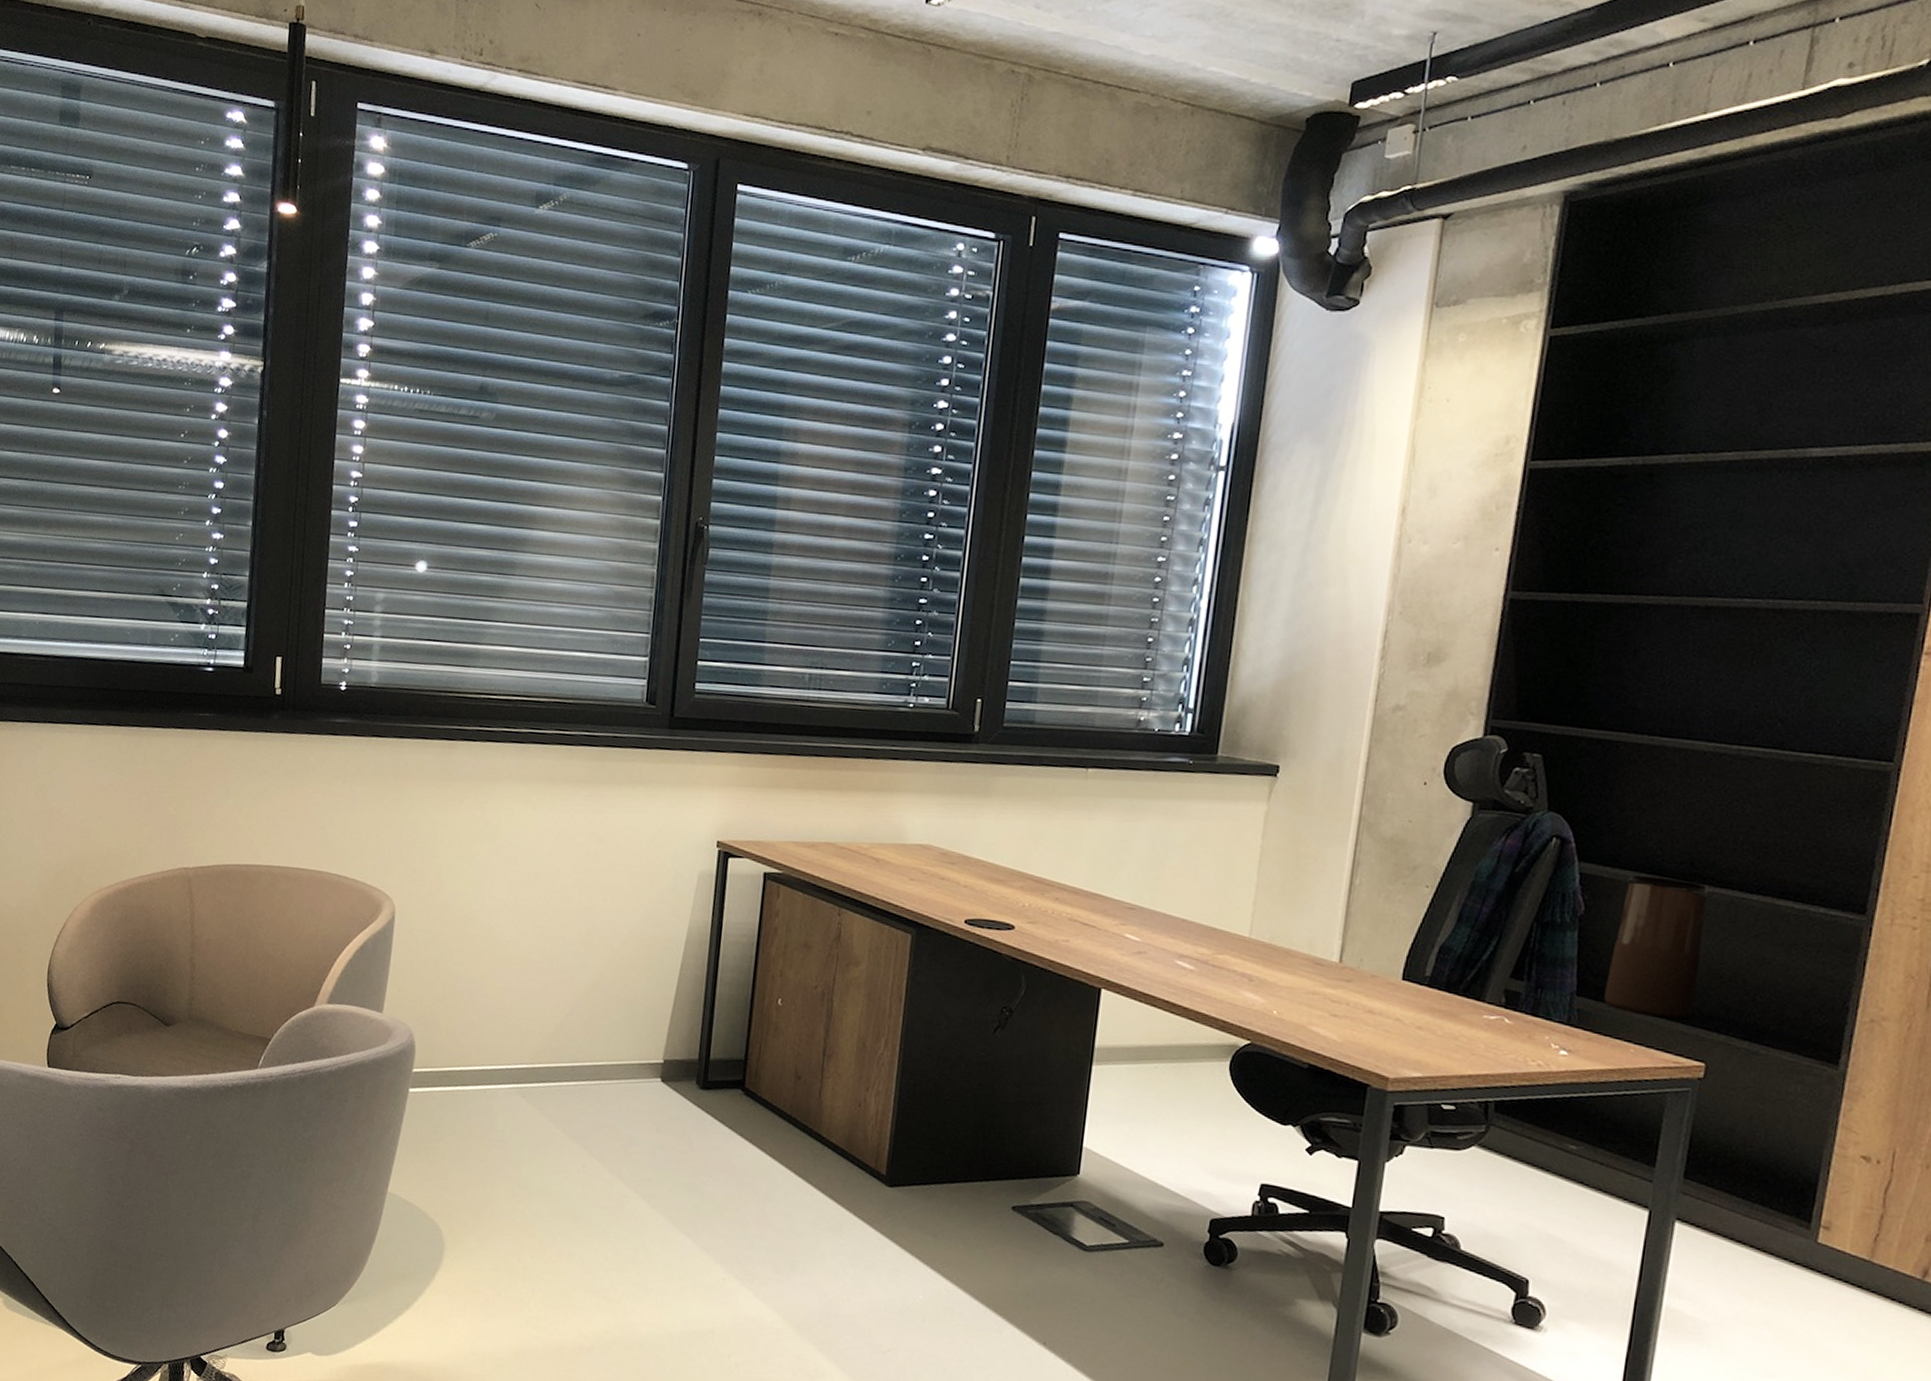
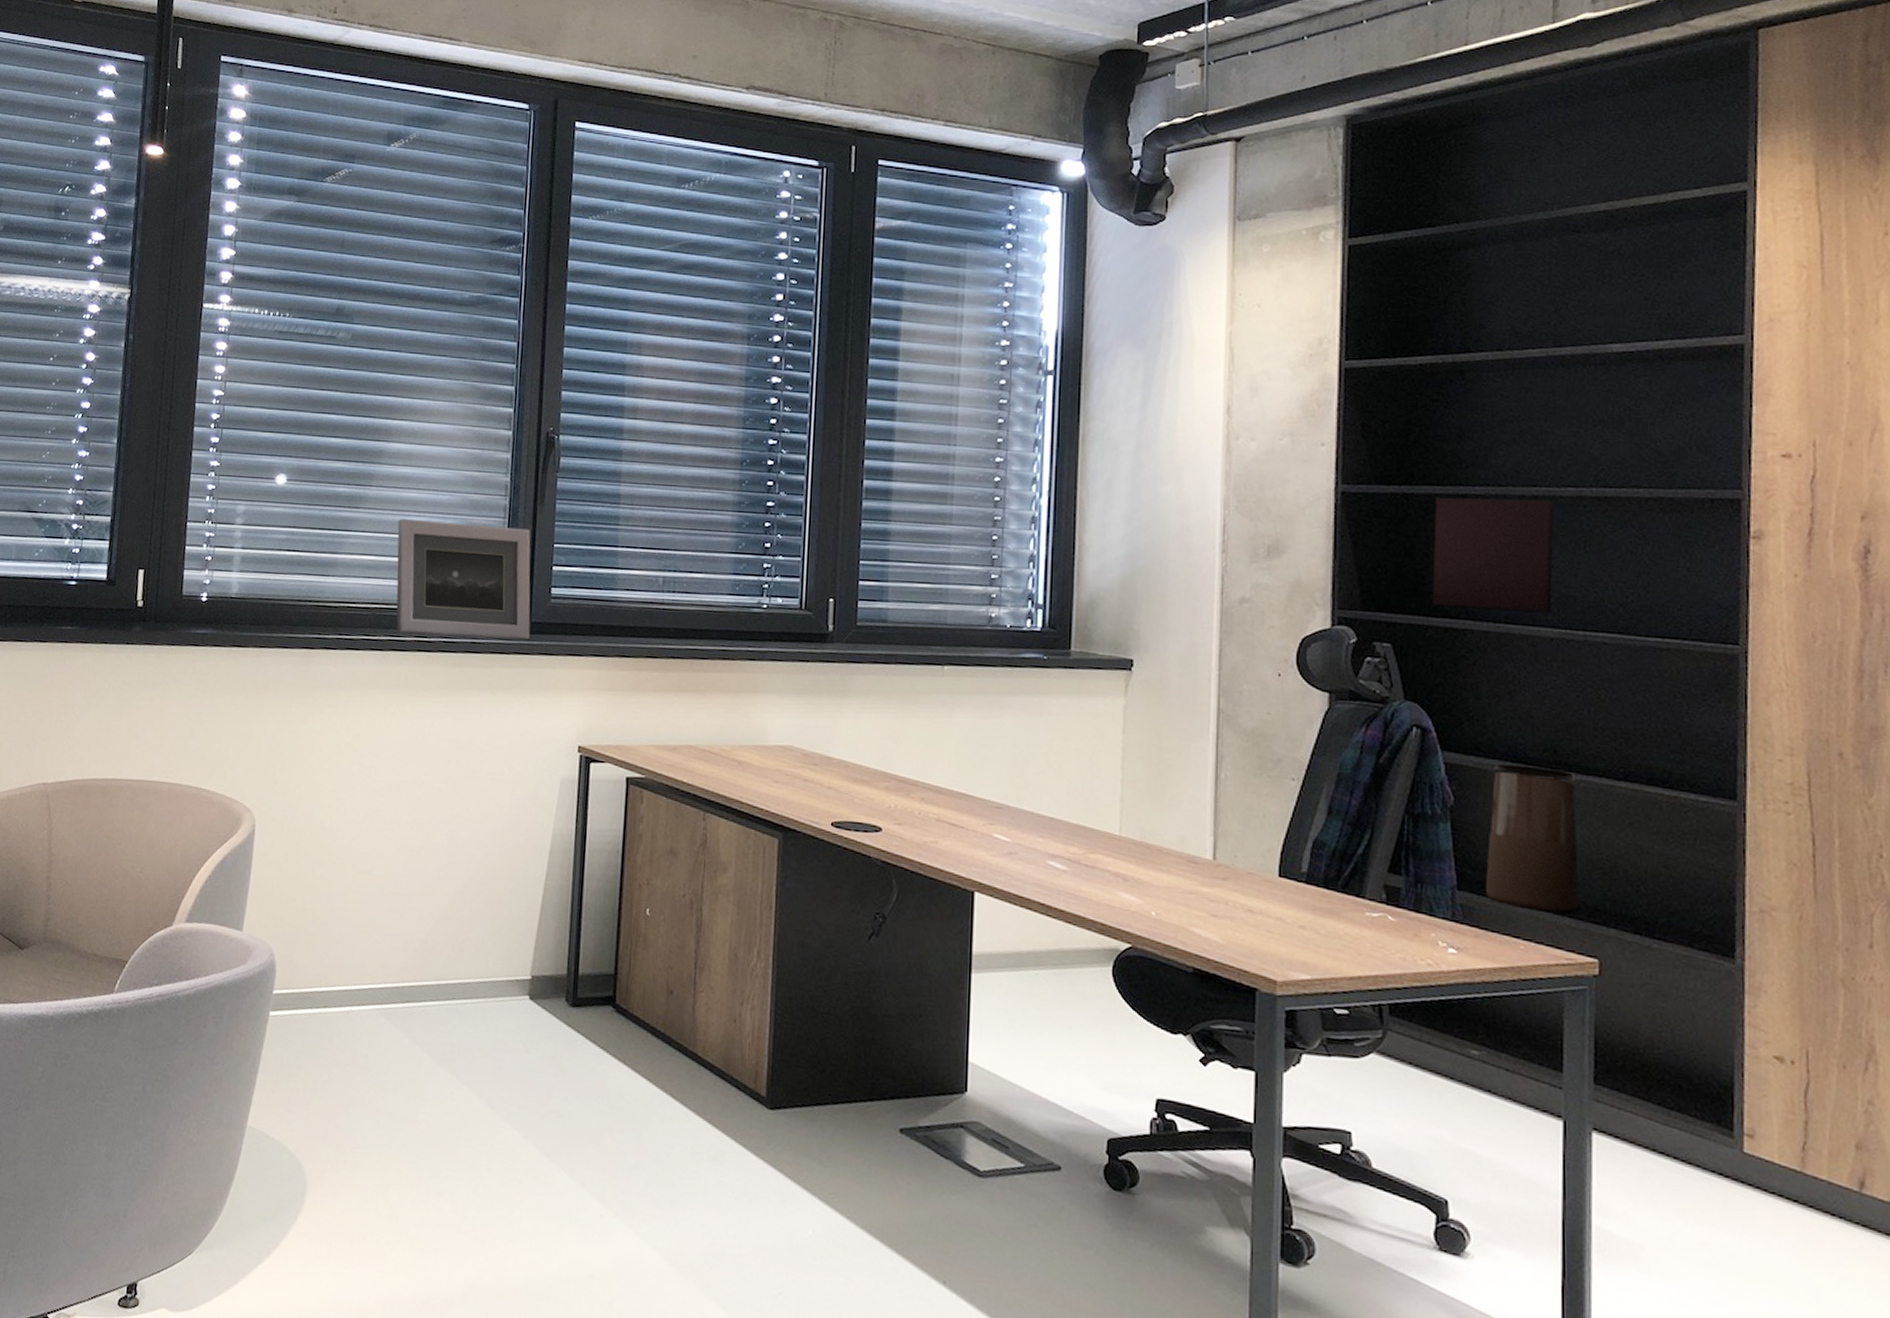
picture frame: none [536,610,676,736] -> present [395,519,531,641]
binder: none [1588,605,1727,727] -> present [1432,496,1554,614]

